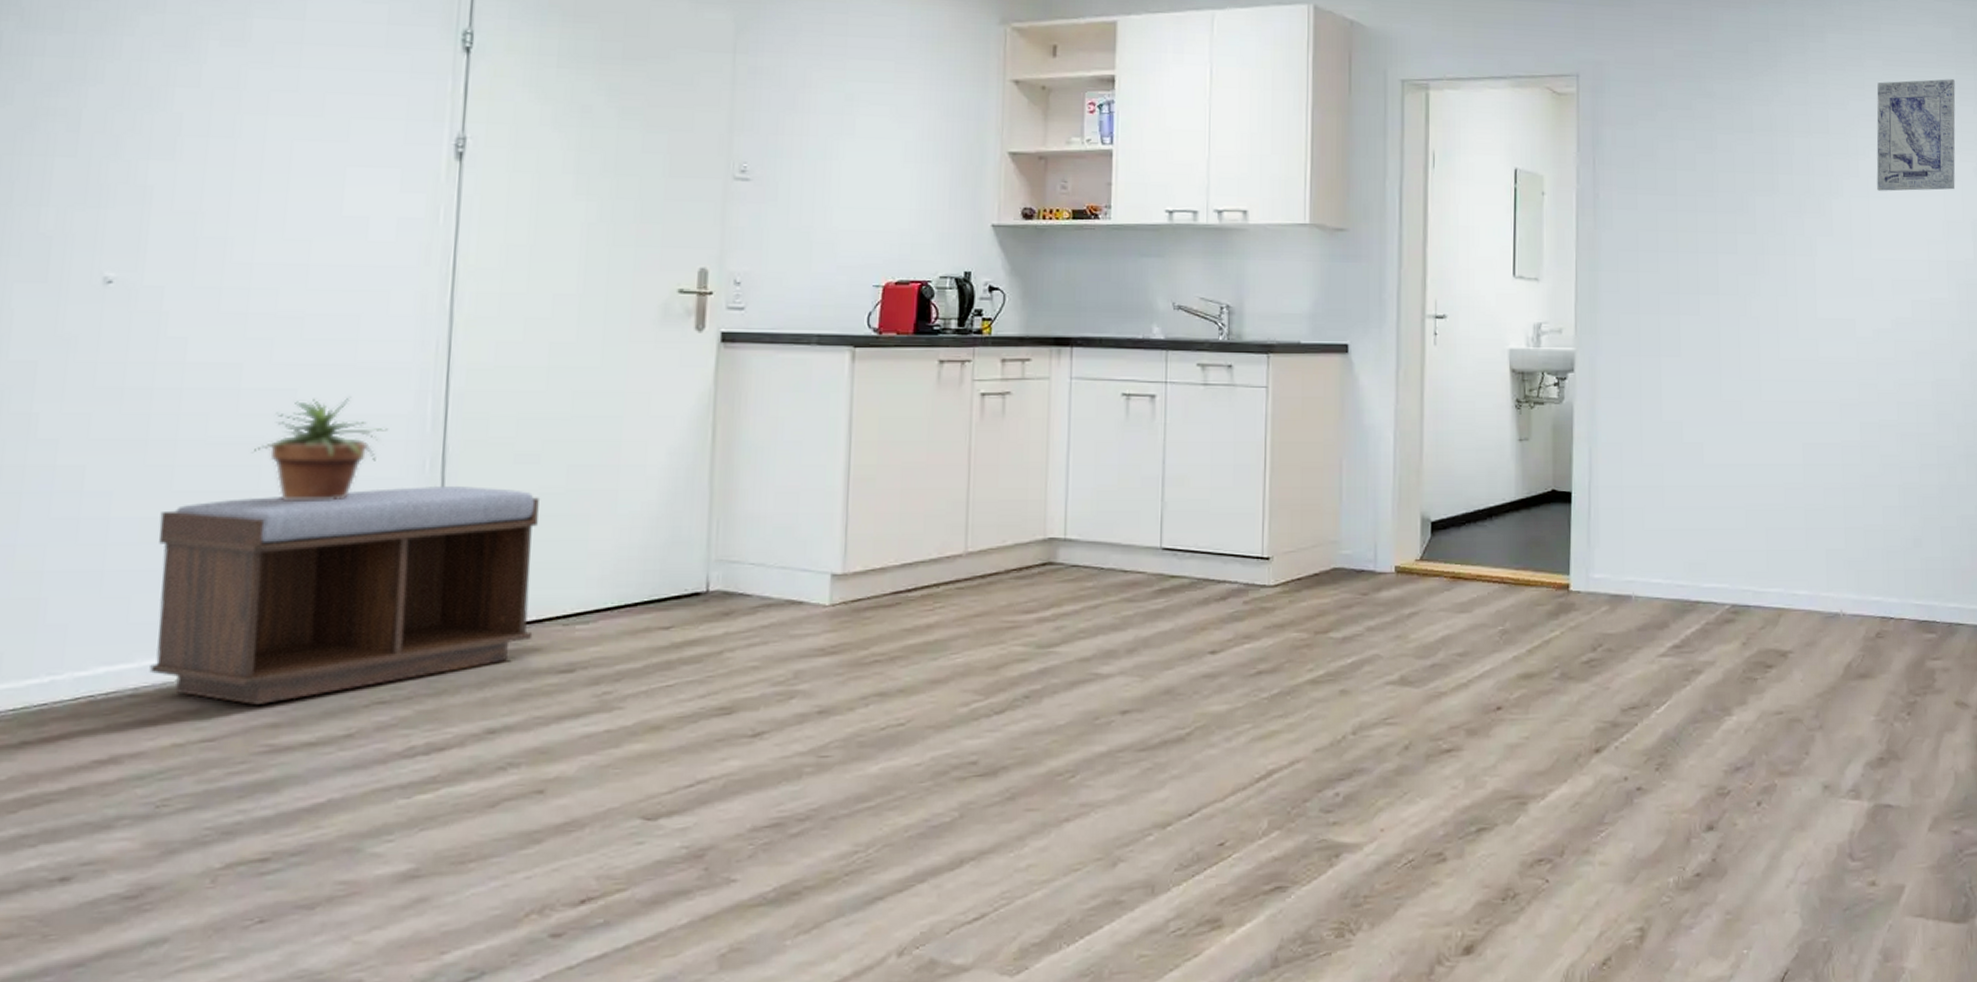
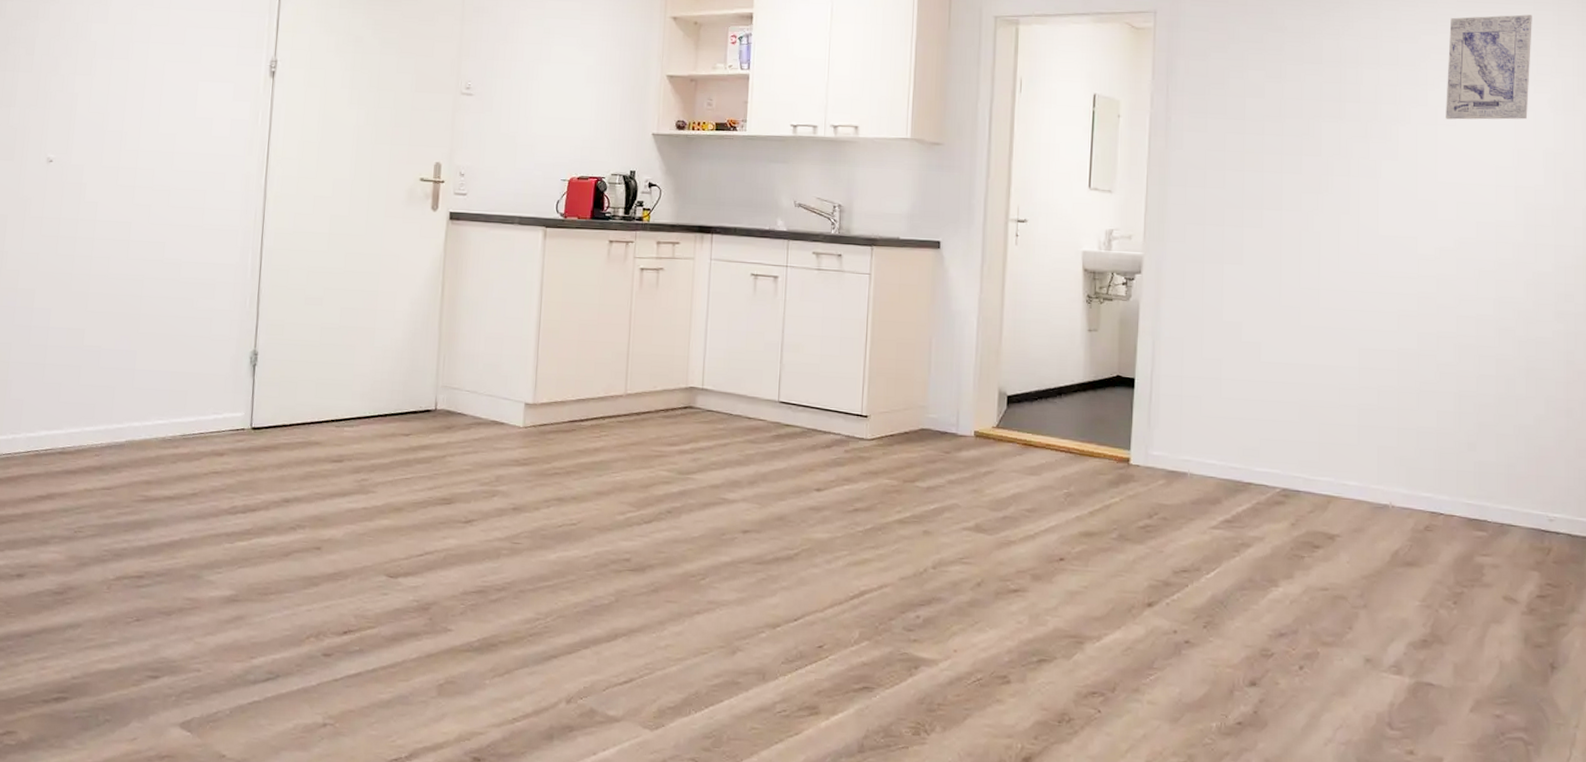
bench: present [149,485,539,705] -> none [72,317,322,467]
potted plant: present [252,397,389,501] -> none [136,249,223,324]

